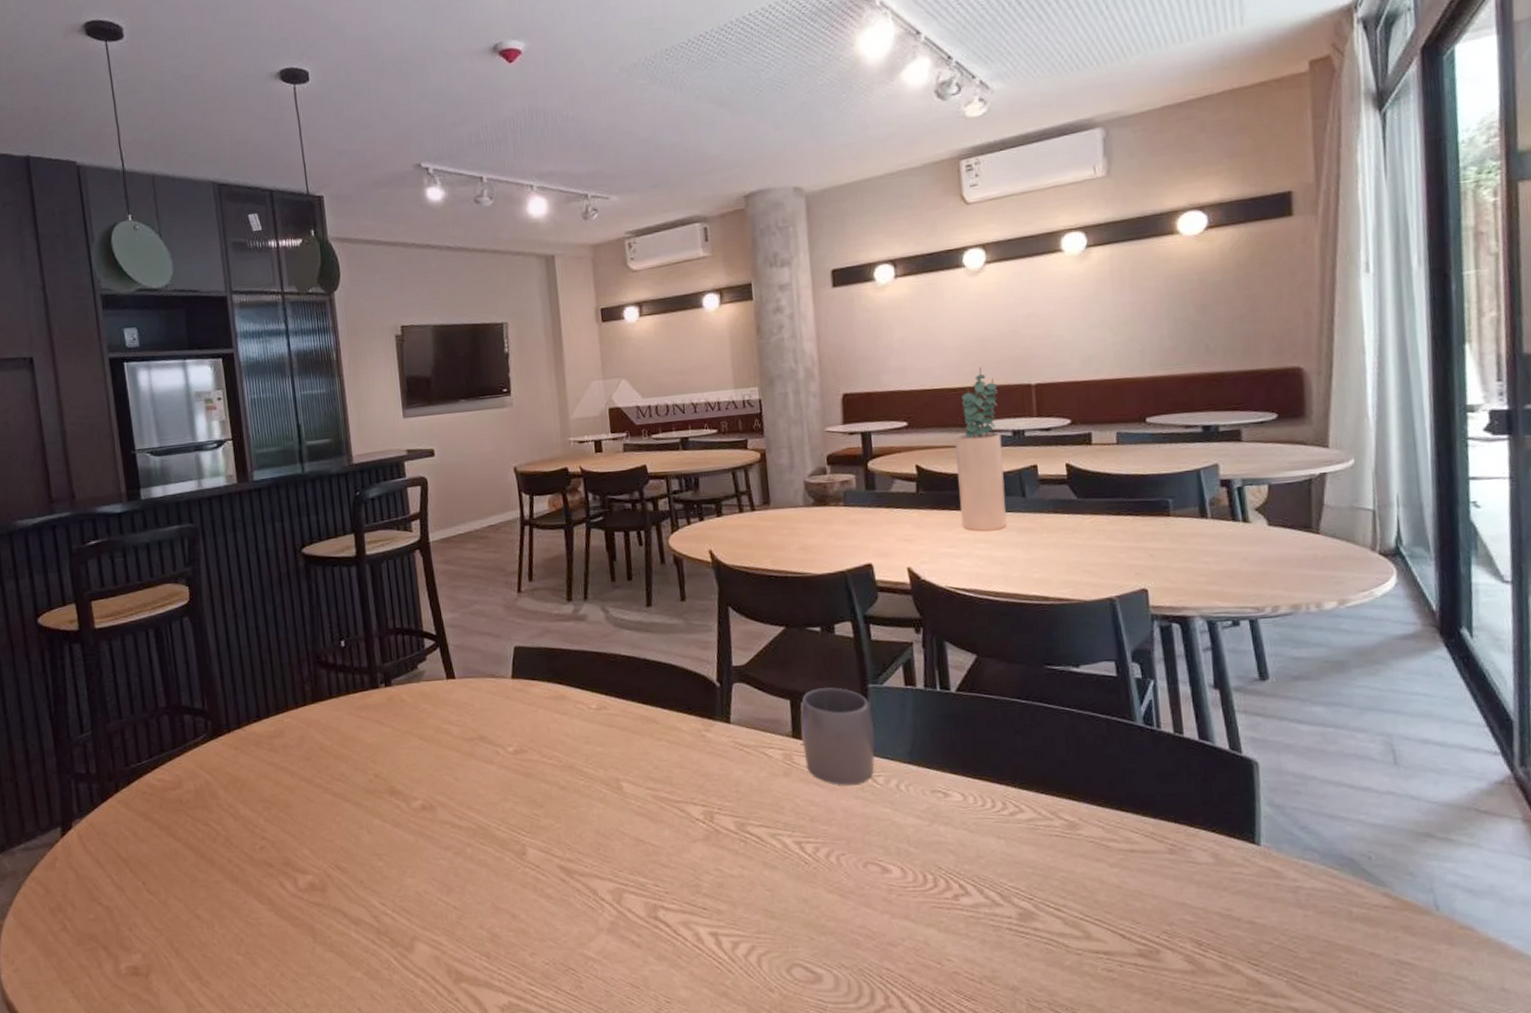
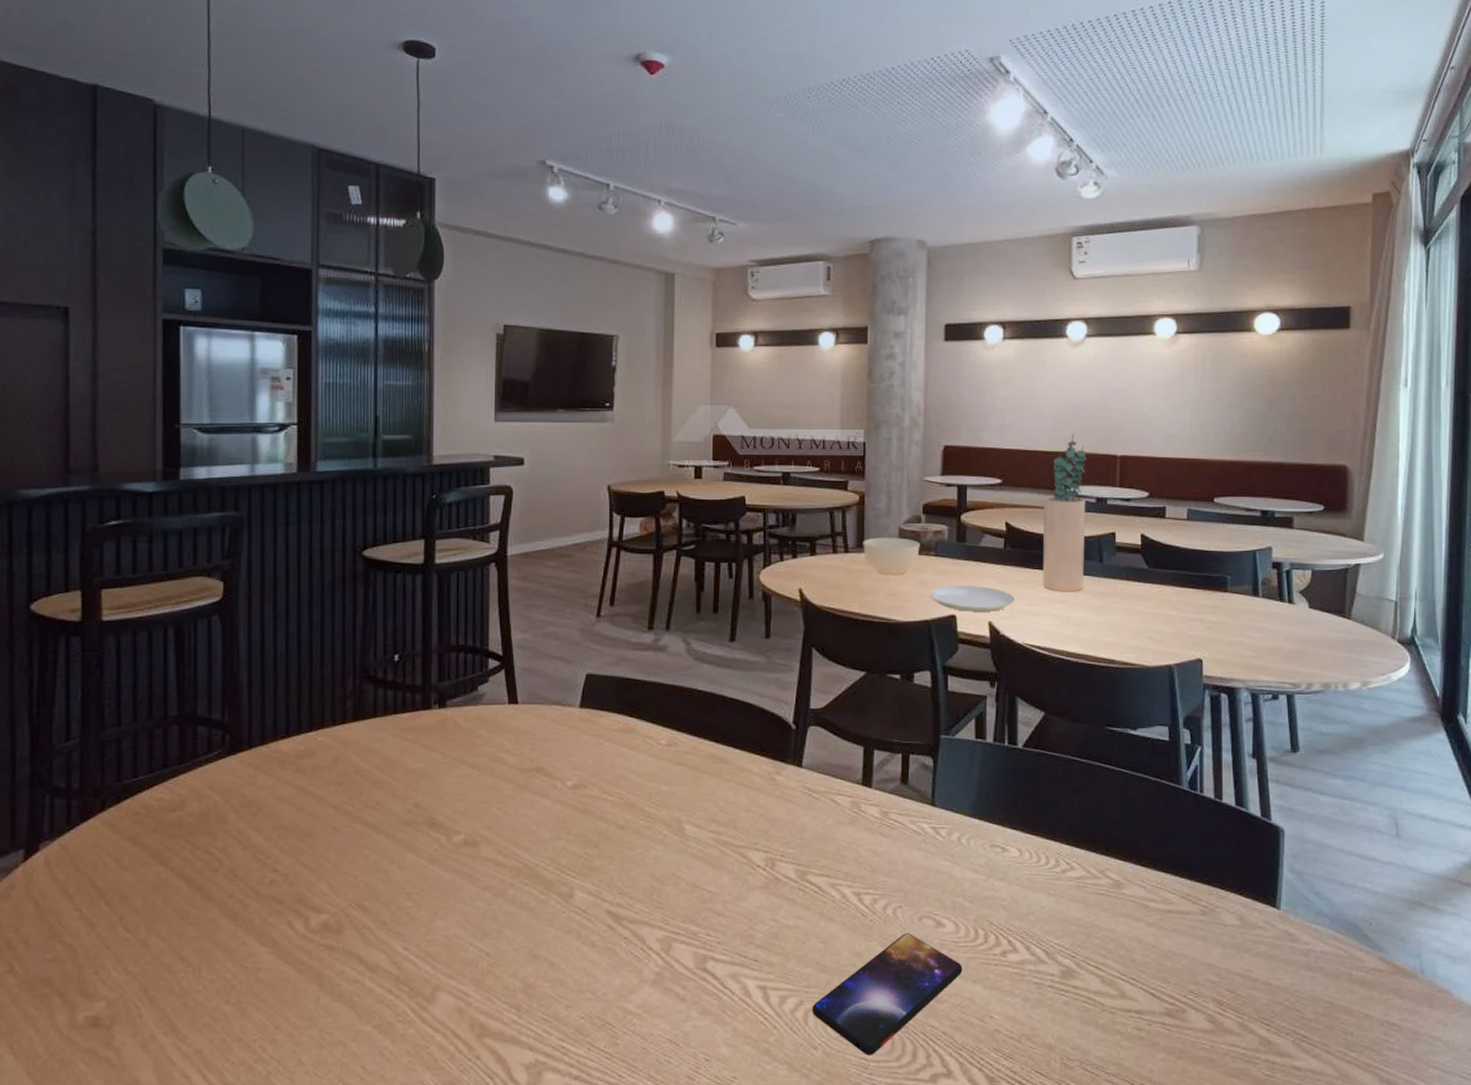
smartphone: none [765,879,914,997] -> present [813,933,963,1055]
bowl: none [768,491,828,530] -> present [863,537,920,576]
mug: present [800,687,876,785] -> none [870,735,943,836]
plate: none [843,532,934,559] -> present [930,586,1016,611]

